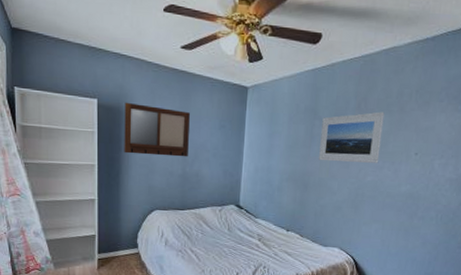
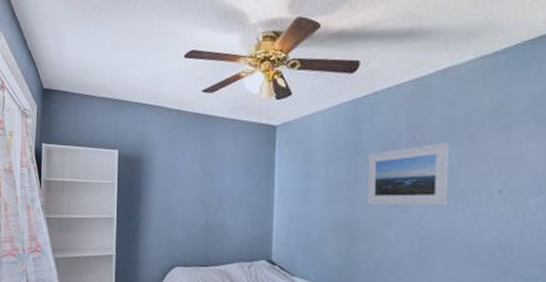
writing board: present [124,102,190,157] -> none [143,151,213,207]

